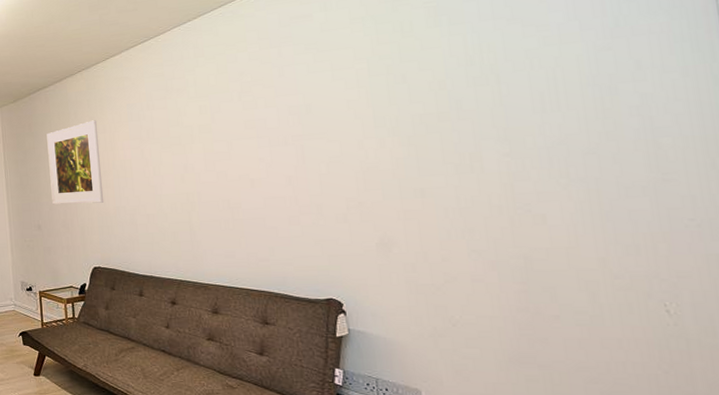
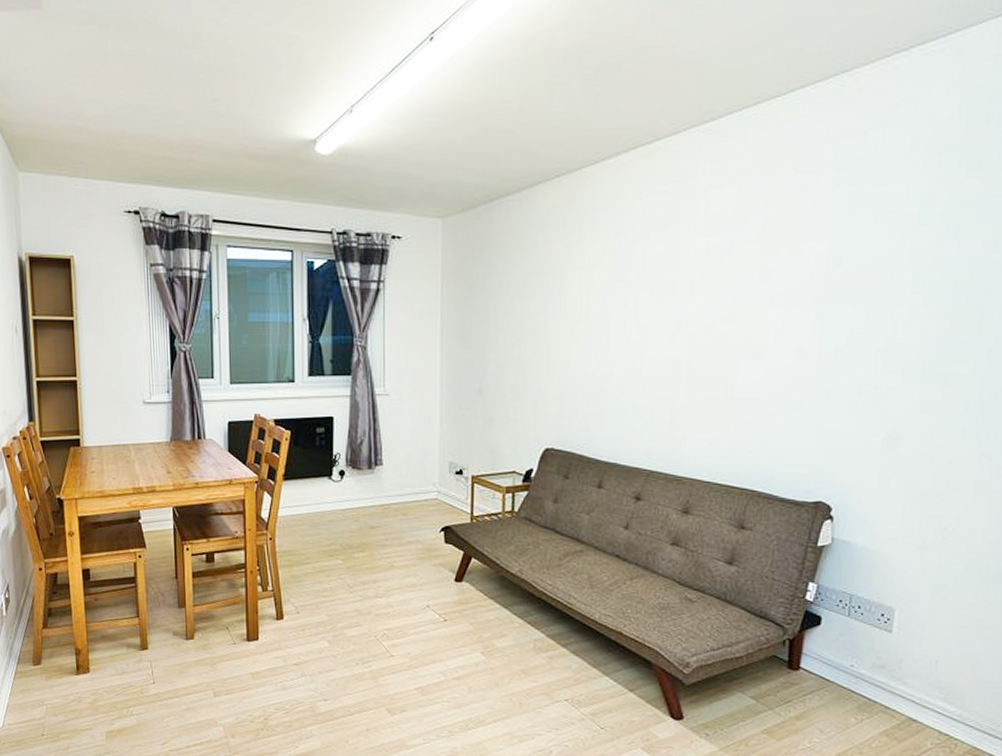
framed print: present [46,120,104,205] -> none [501,249,573,364]

